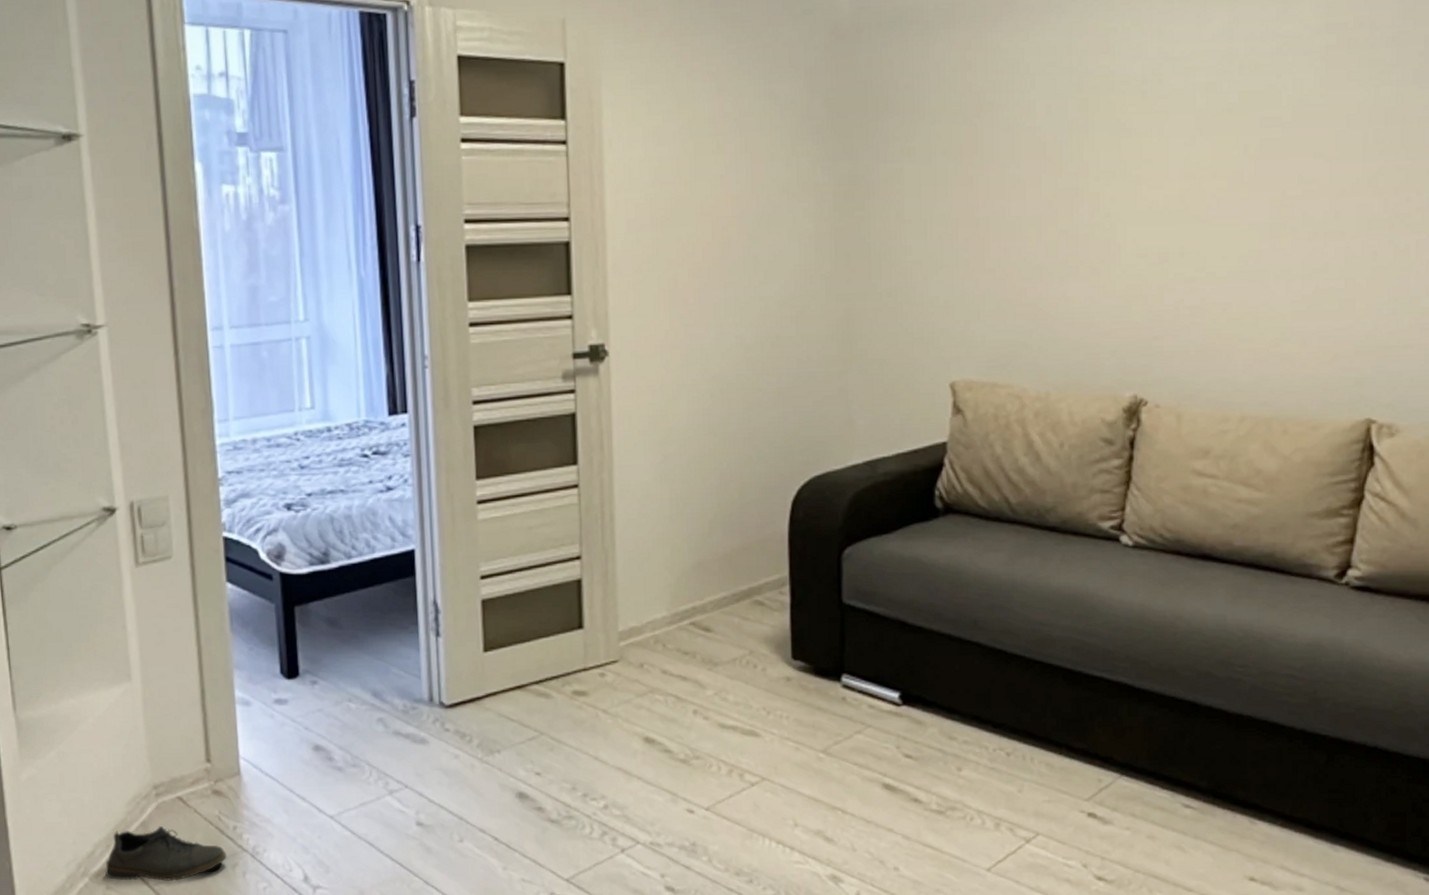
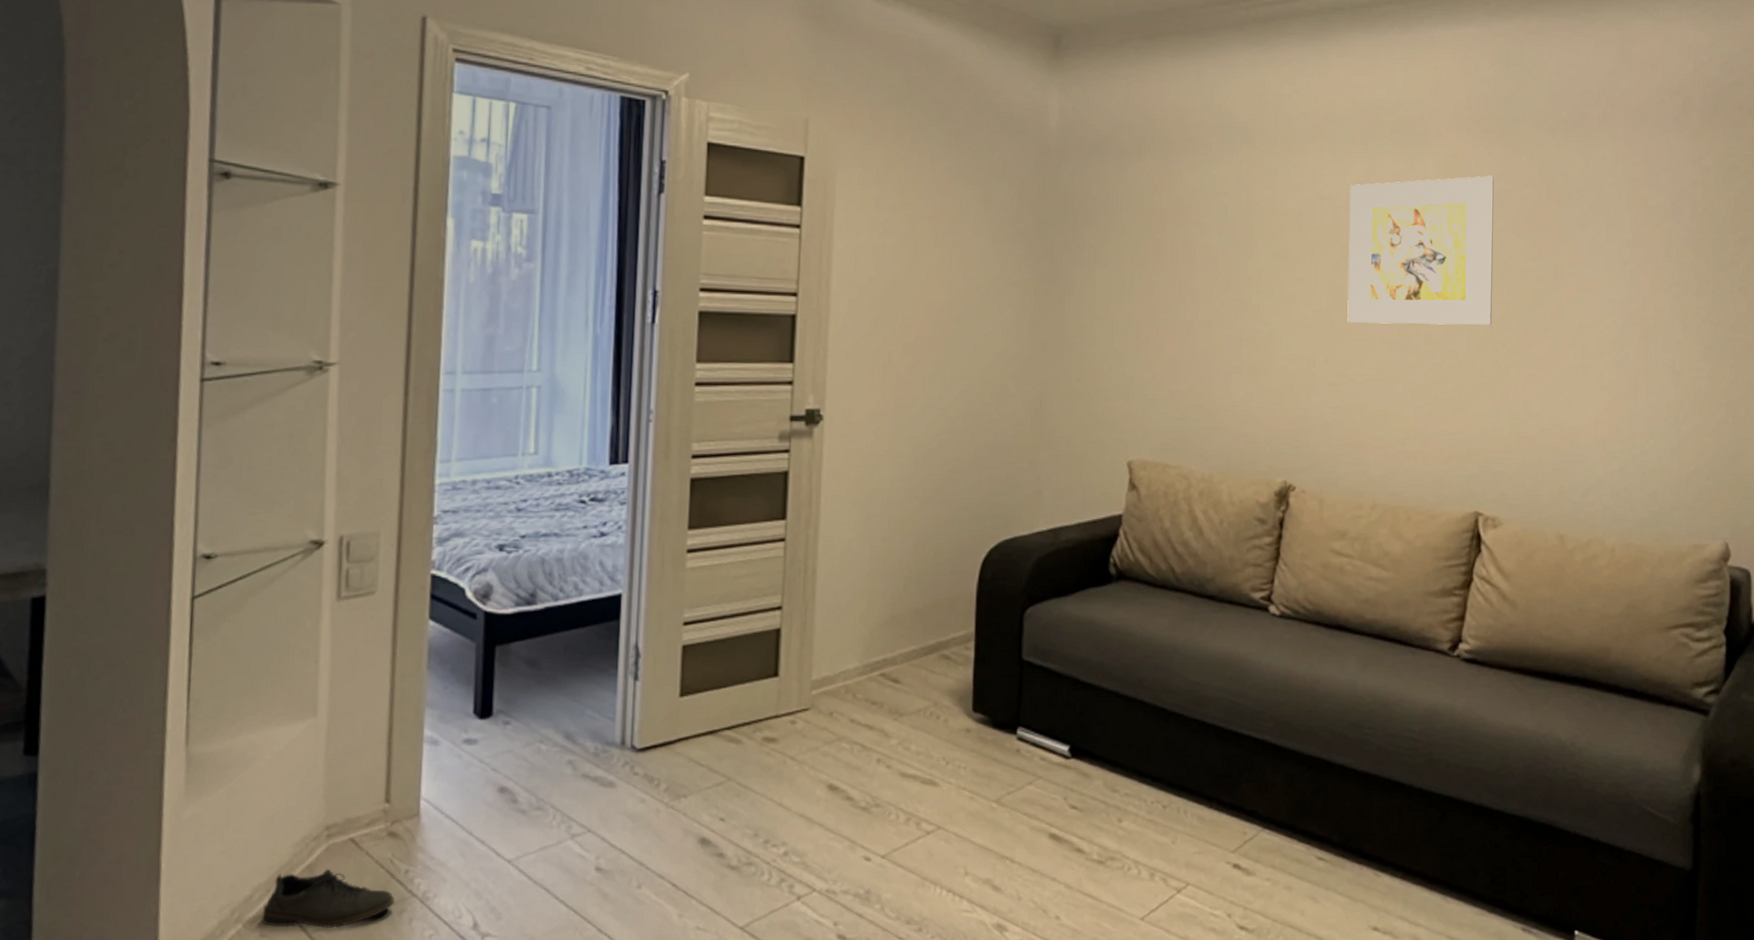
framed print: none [1206,14,1389,208] -> present [1347,176,1494,325]

